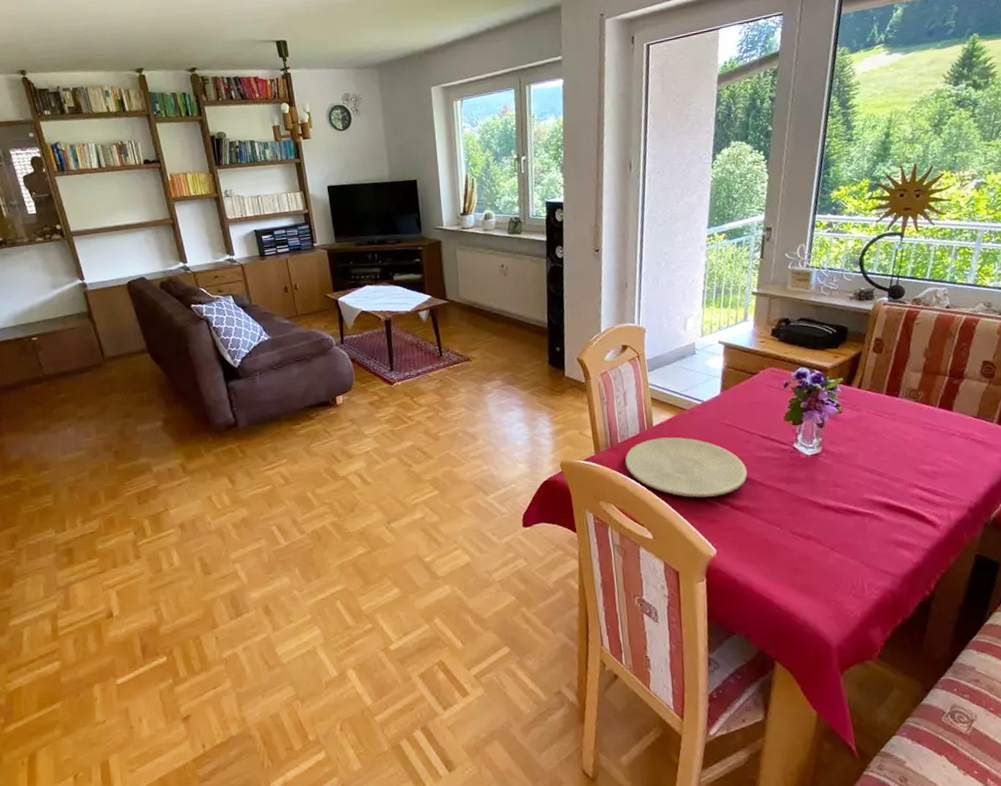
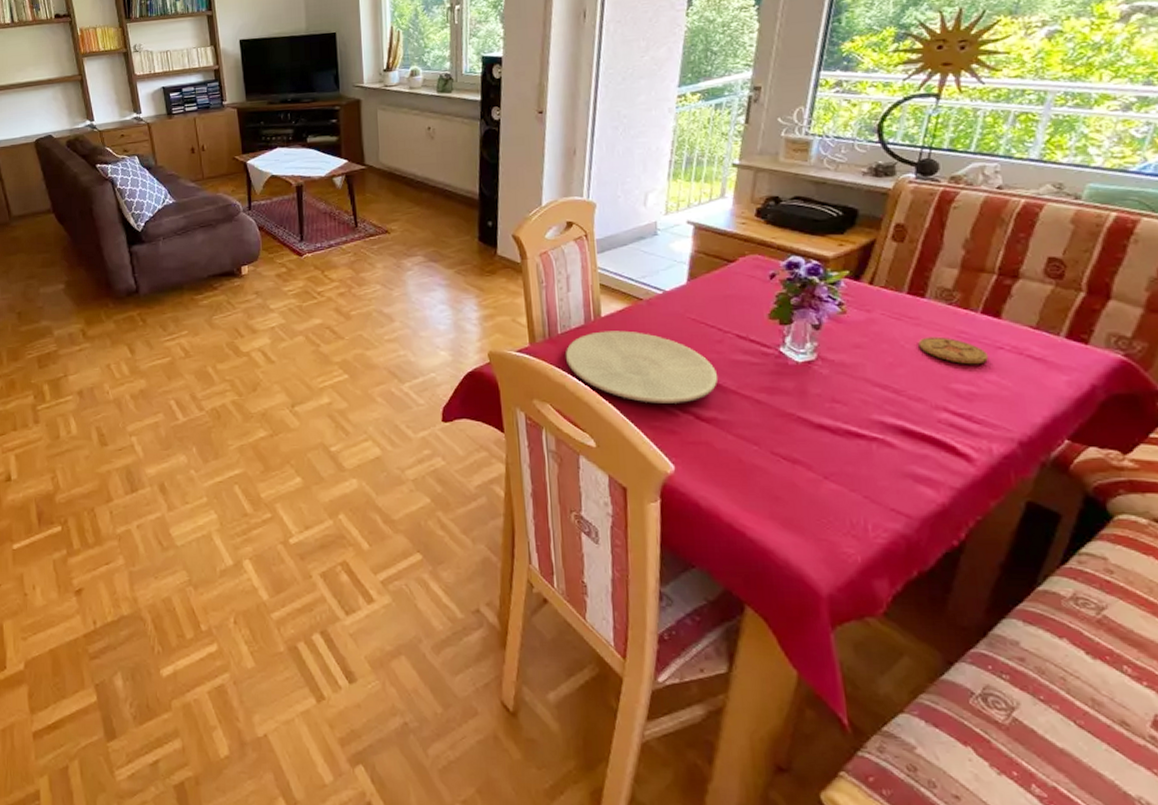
coaster: none [895,428,946,450] -> present [918,336,989,365]

